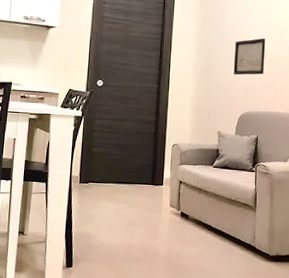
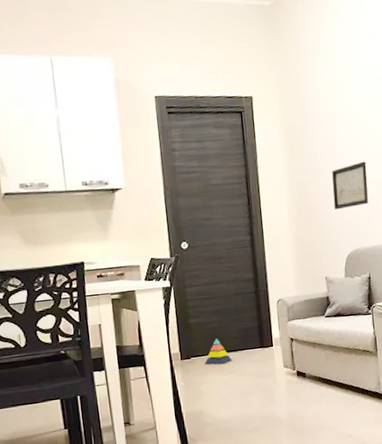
stacking toy: none [100,170,125,194] -> present [204,339,232,365]

